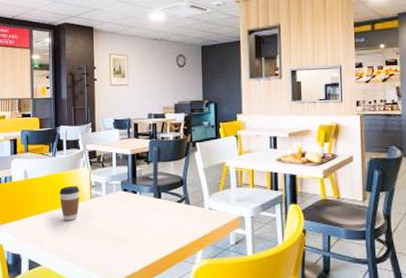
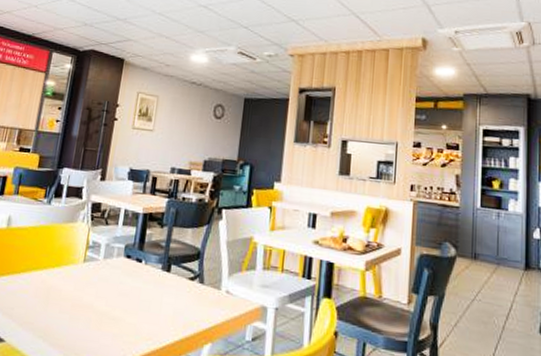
coffee cup: present [59,186,80,221] -> none [44,242,73,287]

